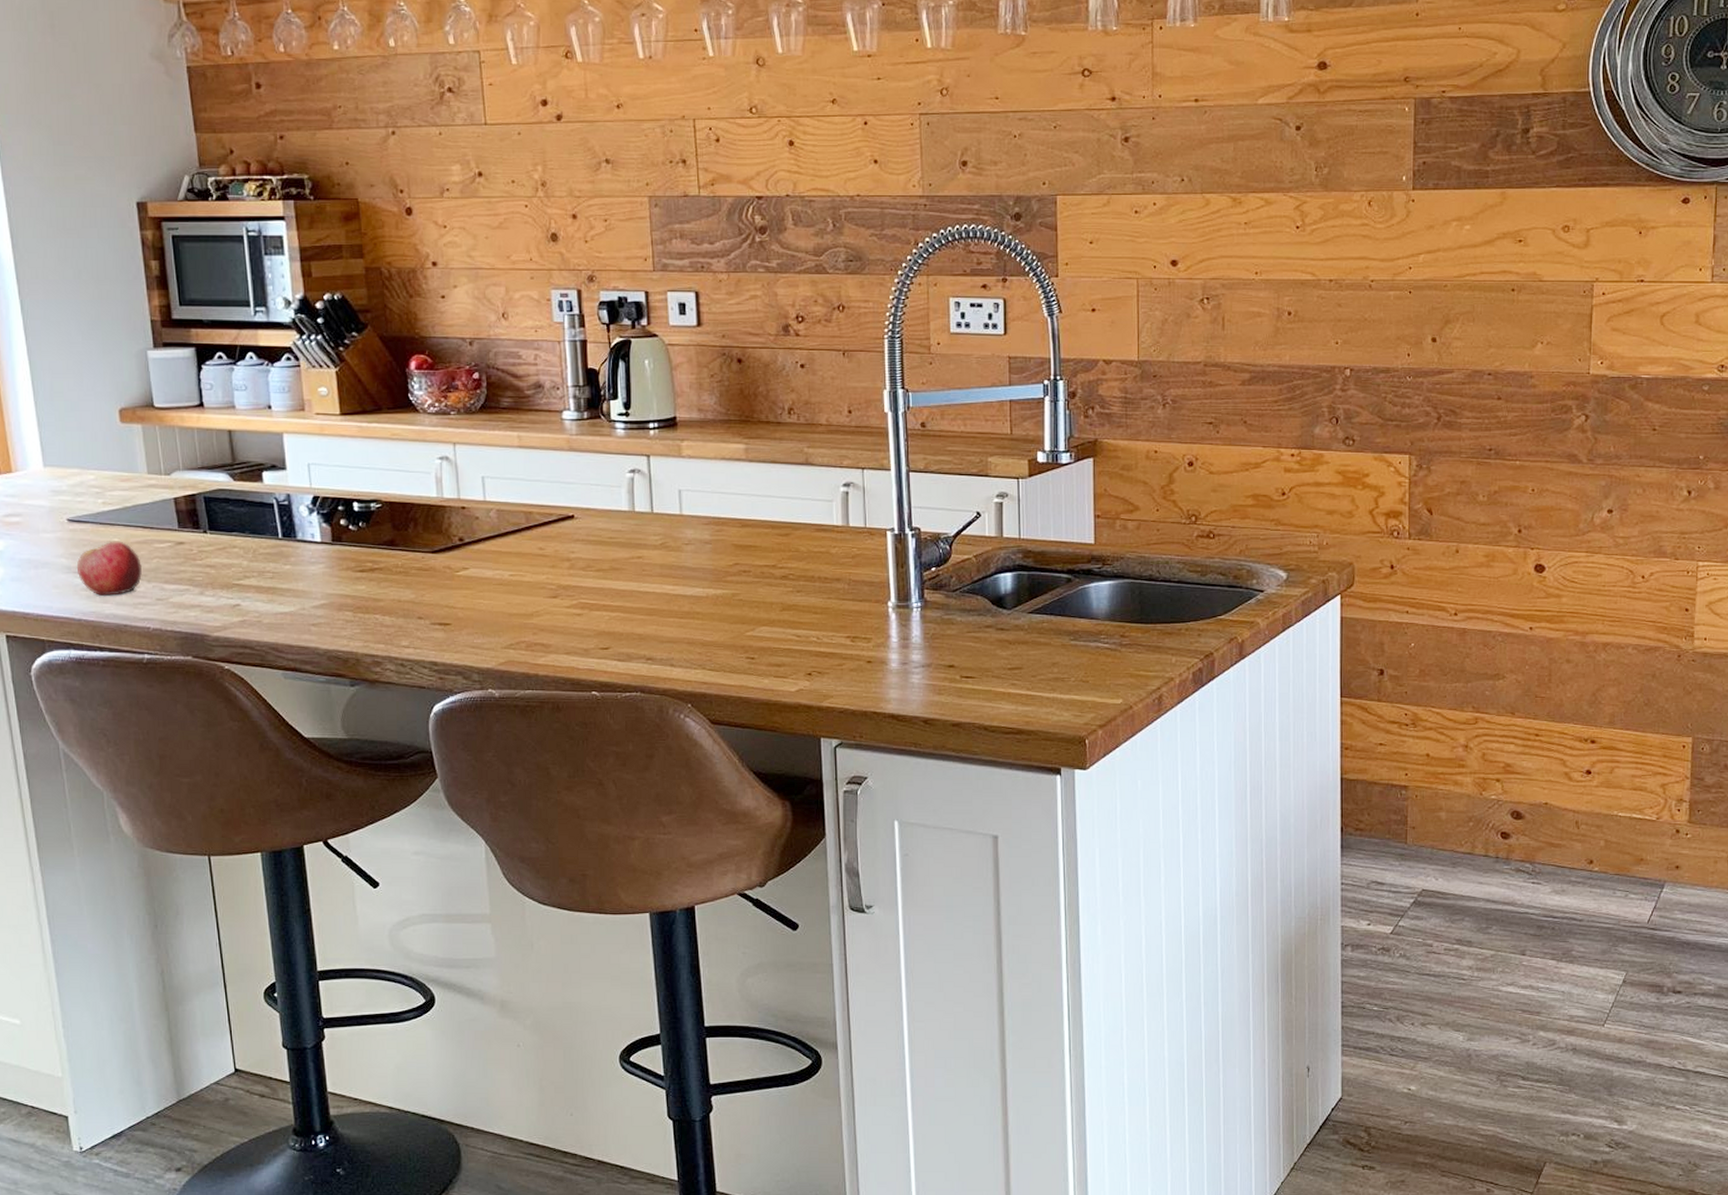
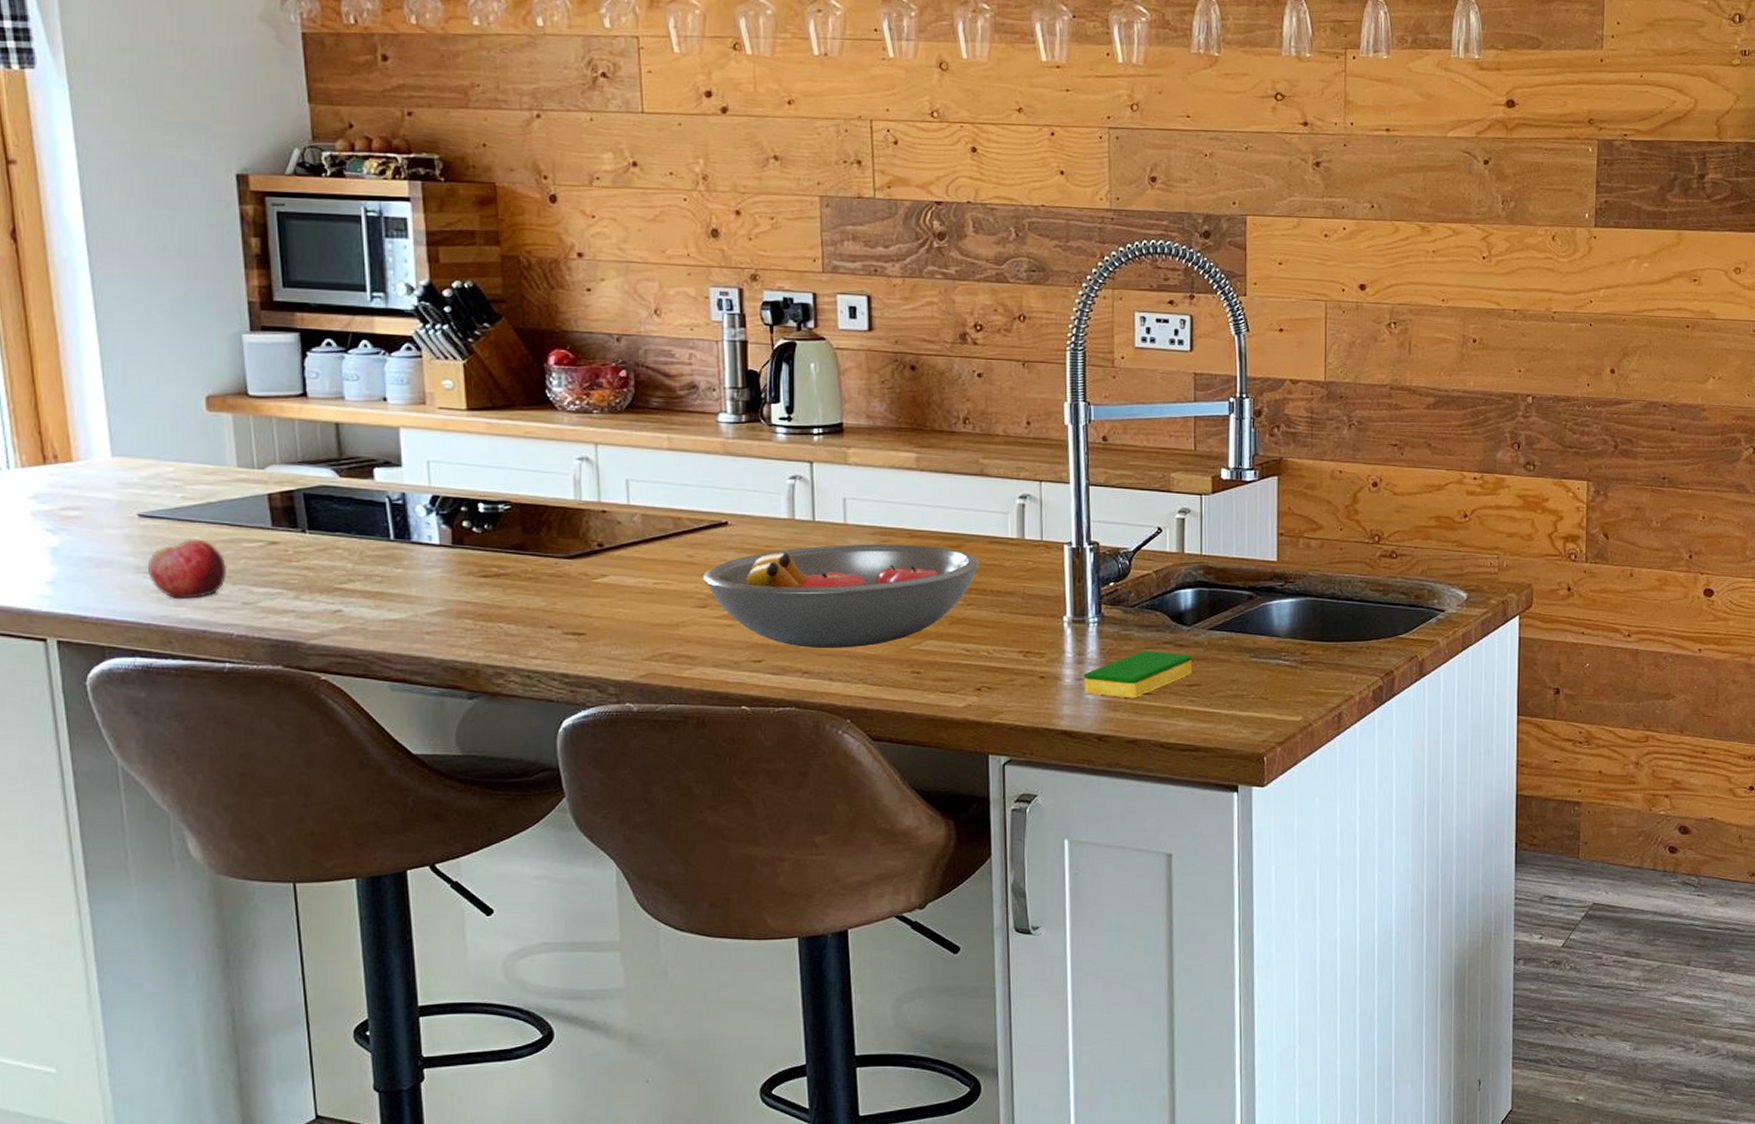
fruit bowl: none [553,533,808,635] -> present [703,543,980,648]
dish sponge: none [909,634,1014,682] -> present [1083,650,1193,699]

